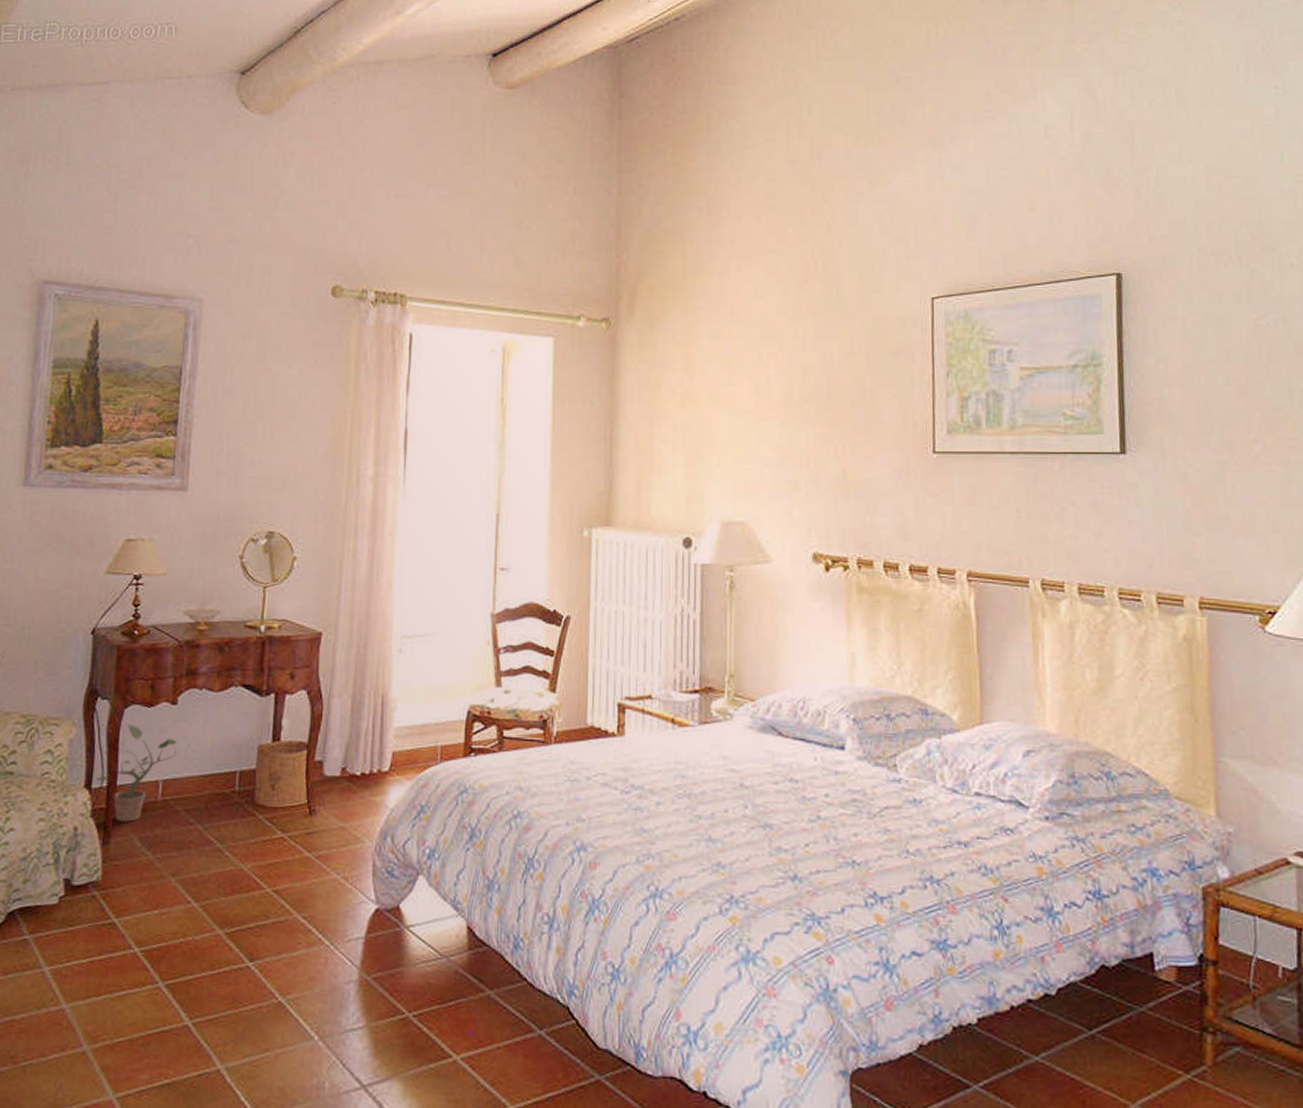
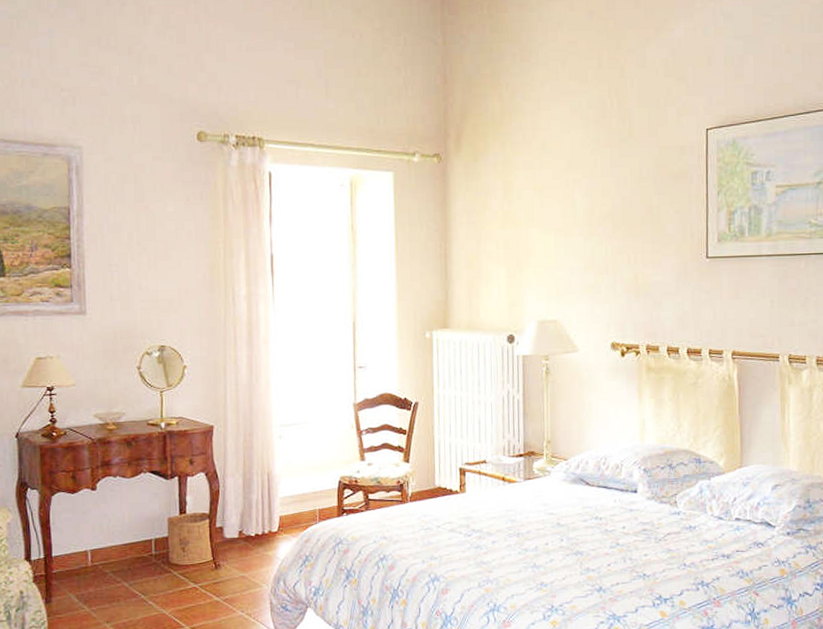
potted plant: present [96,724,177,822] -> none [34,508,101,584]

